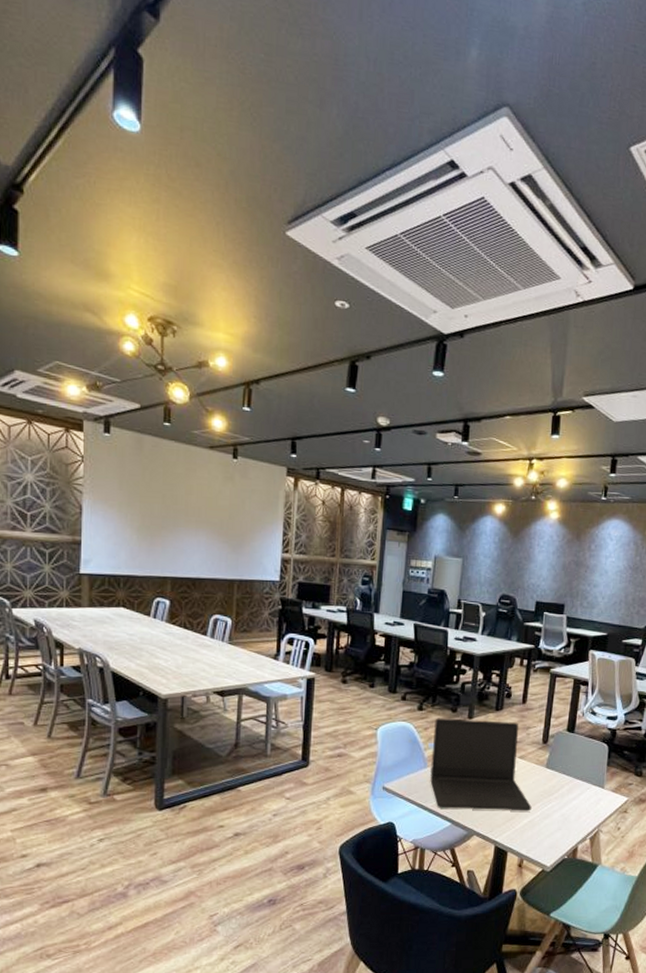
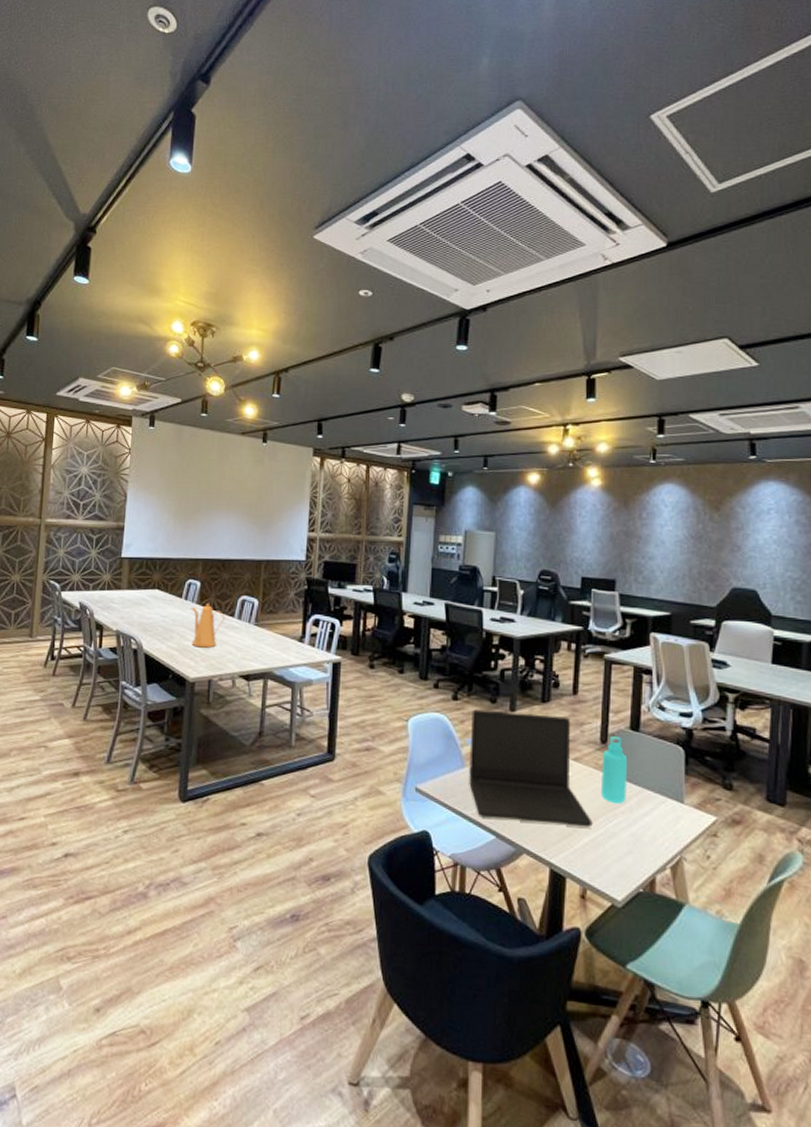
coffee pot: none [160,622,197,666] -> present [191,604,225,648]
water bottle: none [539,737,564,791] -> present [600,736,628,803]

